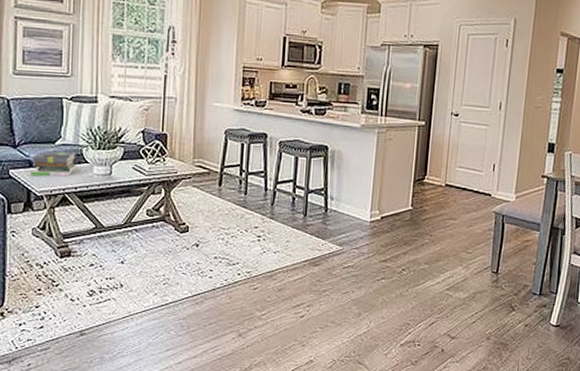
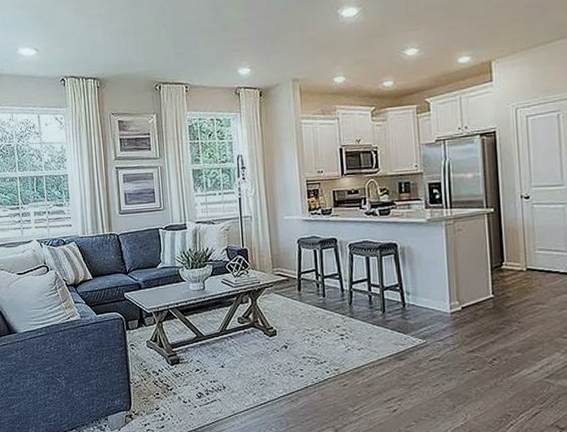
books: present [30,151,77,177] -> none [140,272,176,297]

